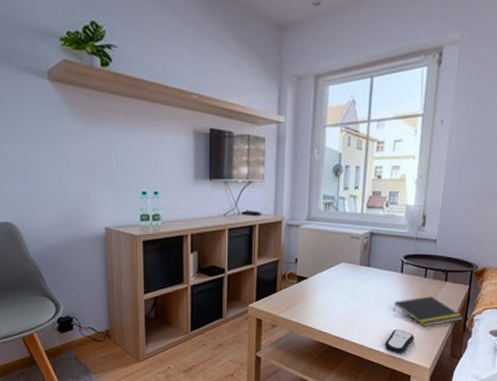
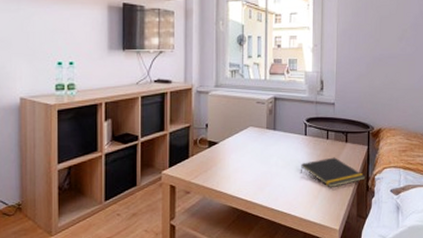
remote control: present [384,329,414,354] -> none [294,190,322,216]

